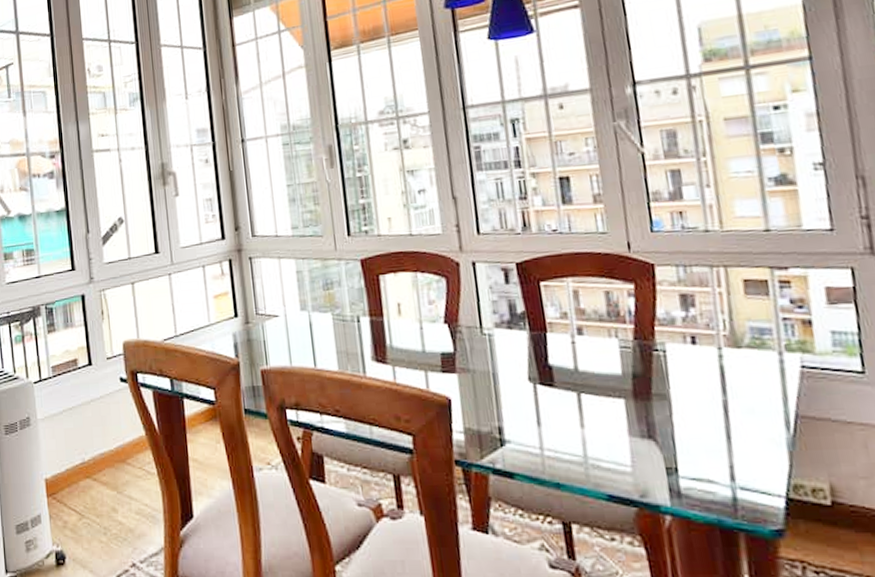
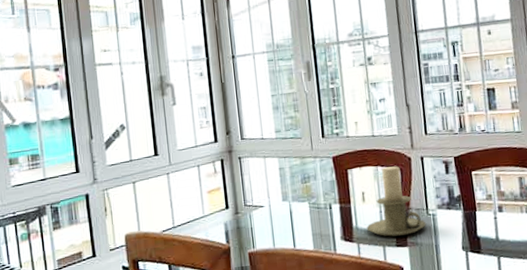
candle holder: none [403,272,482,360] -> present [366,166,427,237]

